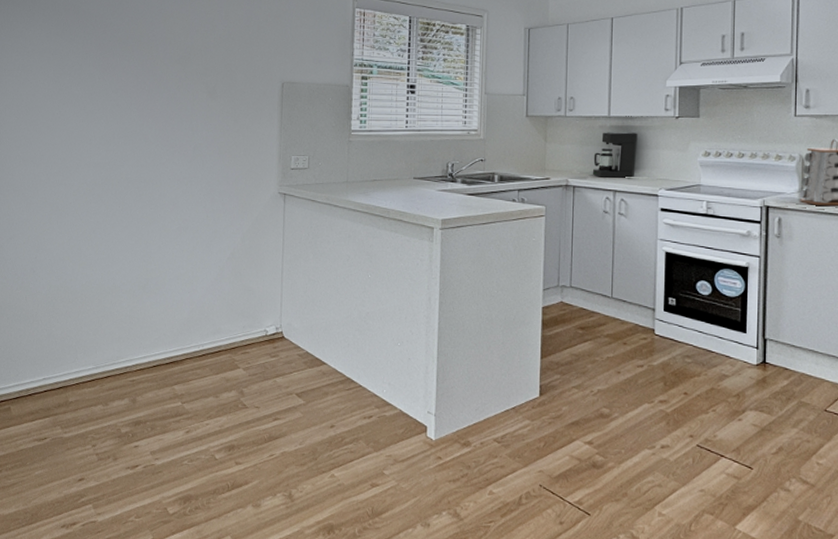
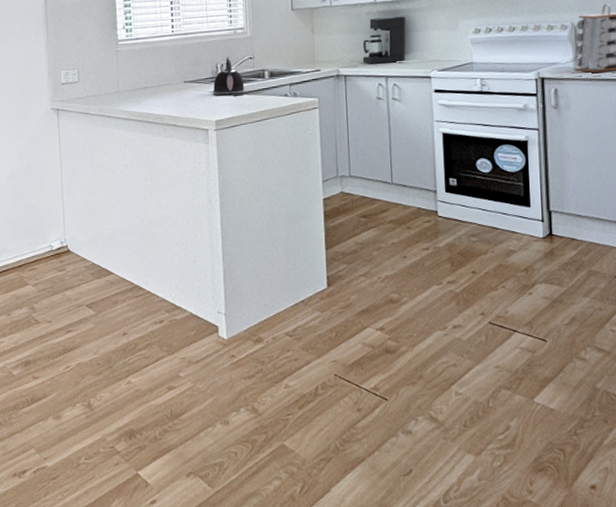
kettle: none [441,157,474,197] -> present [212,56,245,97]

